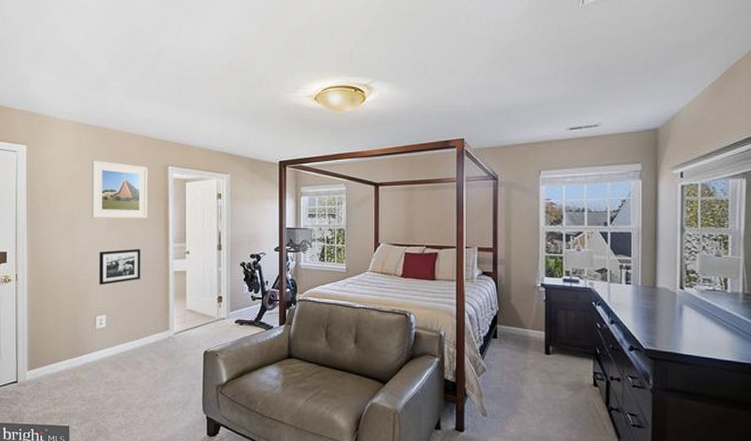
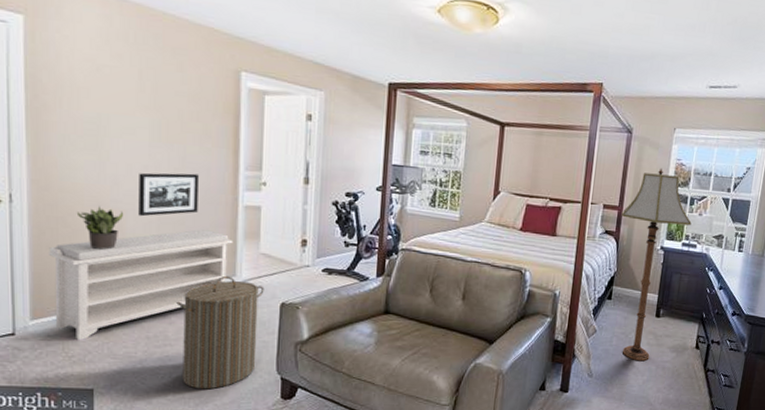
bench: none [40,293,167,386] -> present [49,229,234,341]
potted plant: none [58,279,90,313] -> present [76,206,124,250]
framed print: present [91,160,148,218] -> none [128,50,212,136]
laundry hamper: none [126,329,191,427] -> present [176,275,265,390]
floor lamp: none [497,209,570,400] -> present [621,168,692,362]

